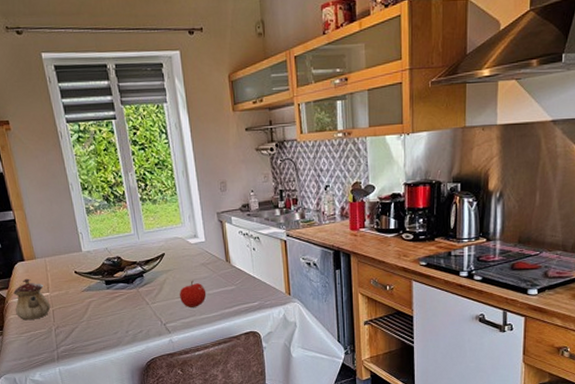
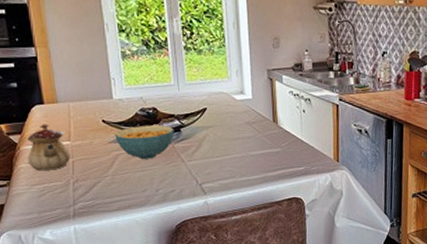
cereal bowl: none [86,272,138,304] -> present [115,125,174,159]
fruit: present [179,280,207,307] -> none [219,139,249,168]

